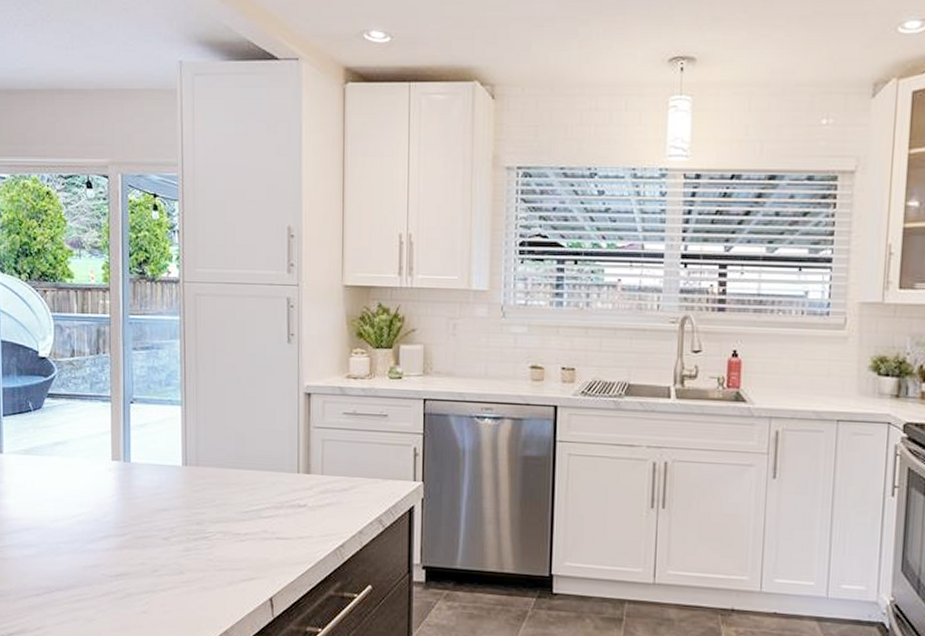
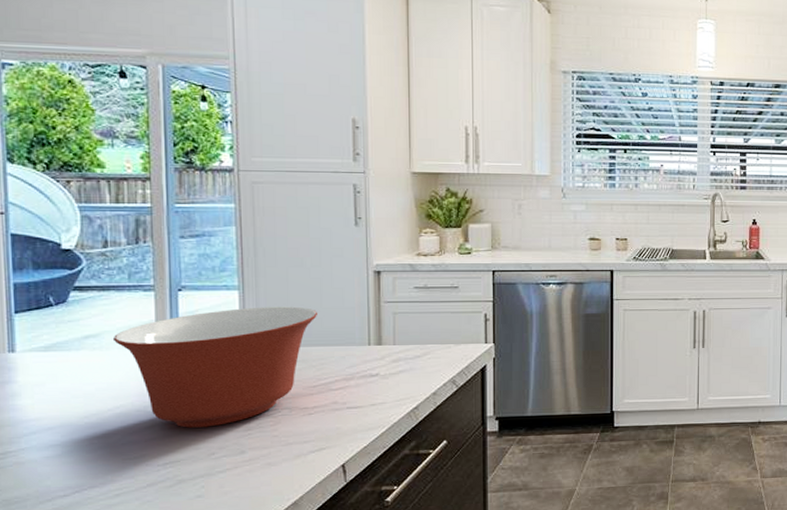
mixing bowl: none [77,424,250,544] -> present [112,306,317,428]

